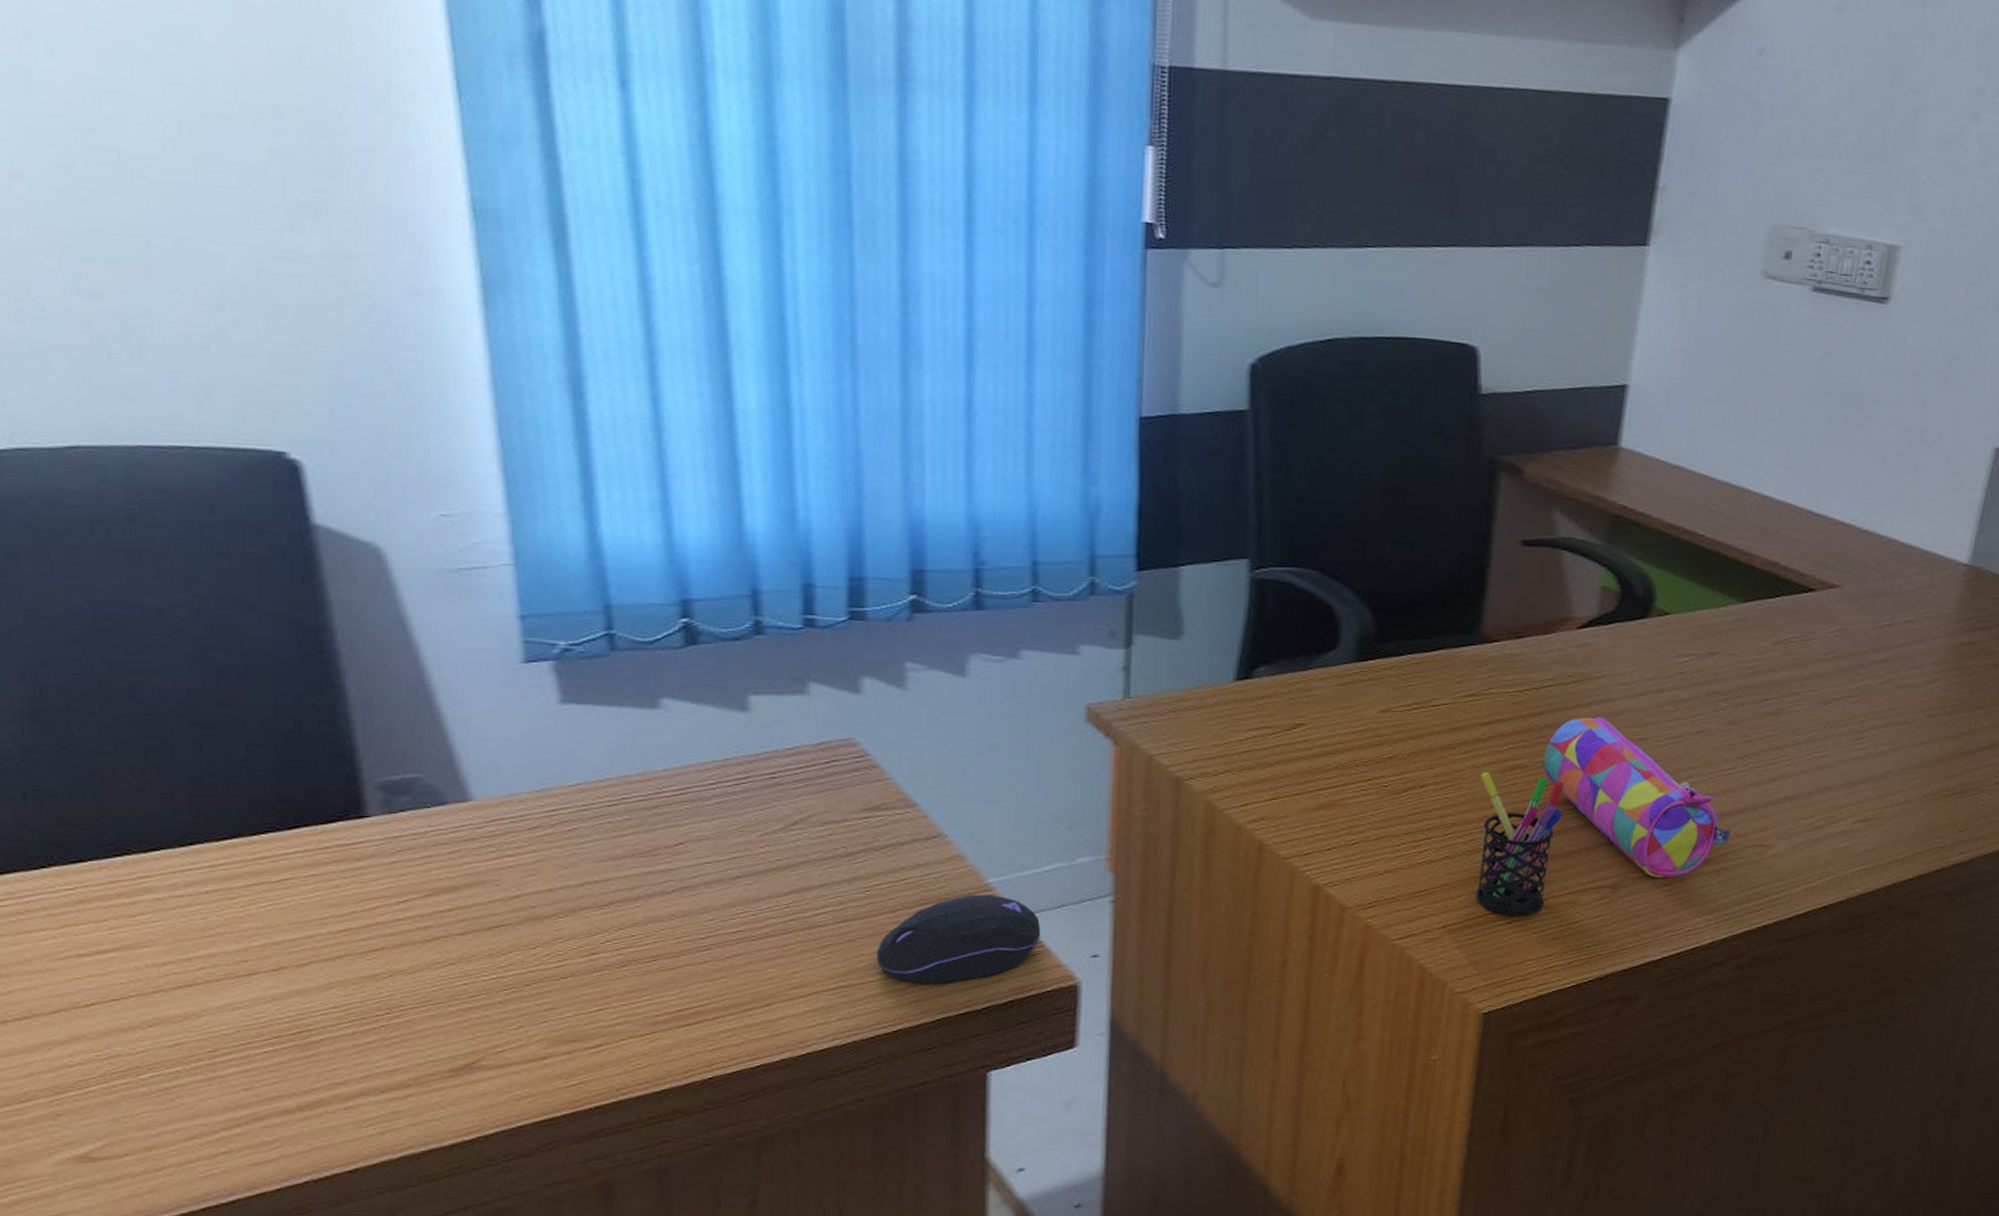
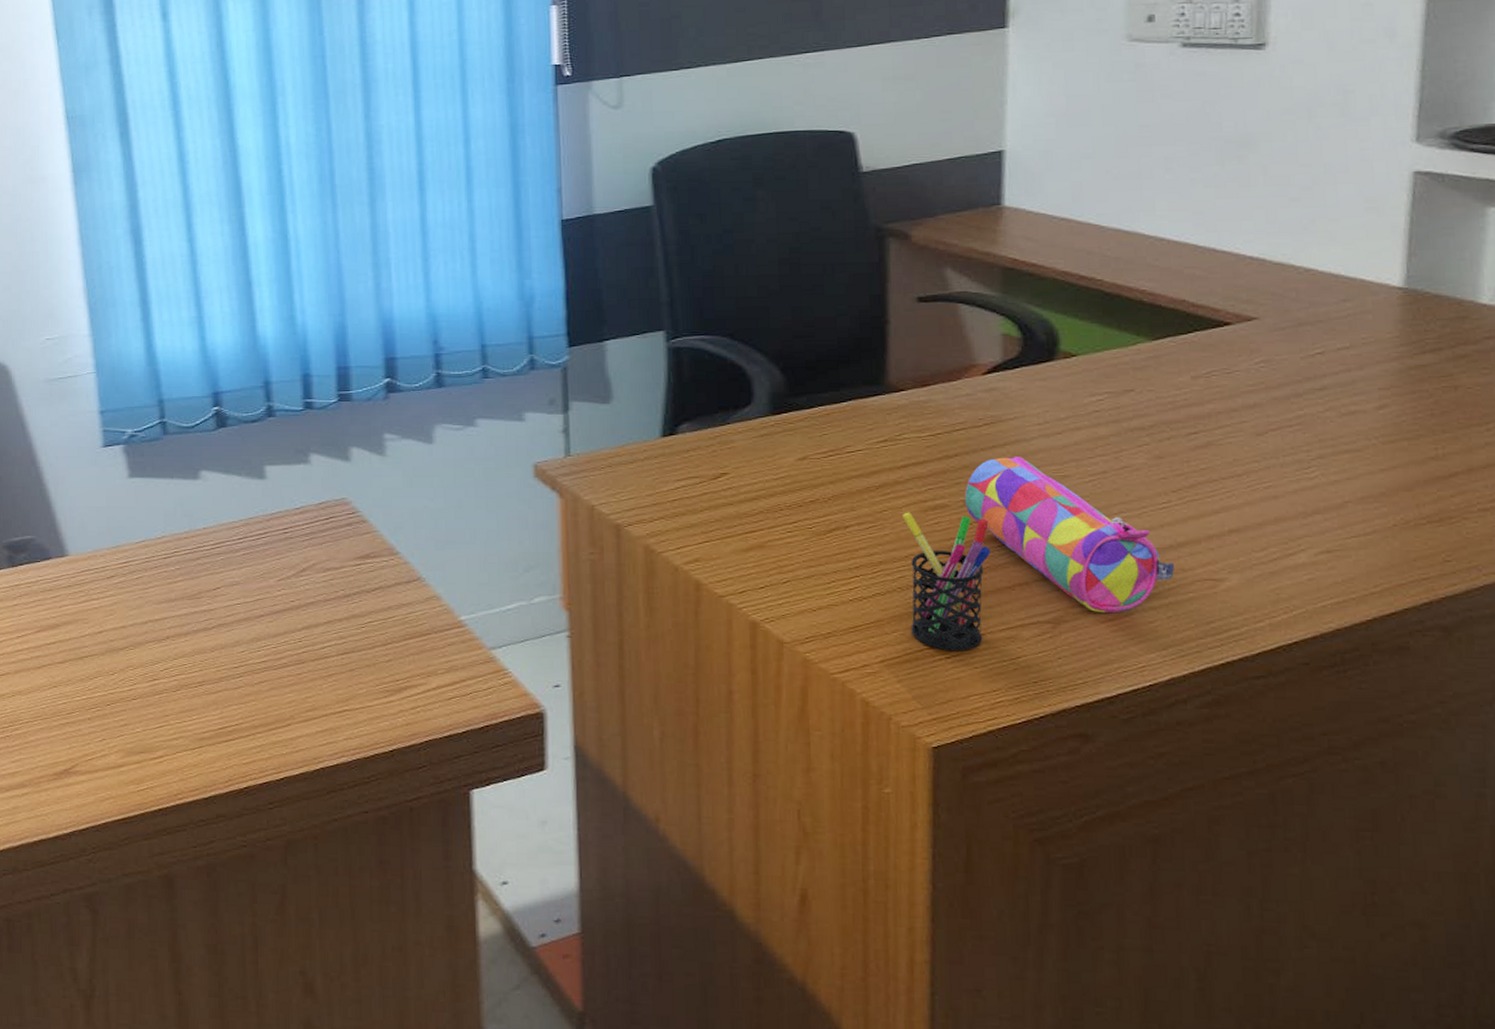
computer mouse: present [876,894,1041,983] -> none [372,630,509,709]

